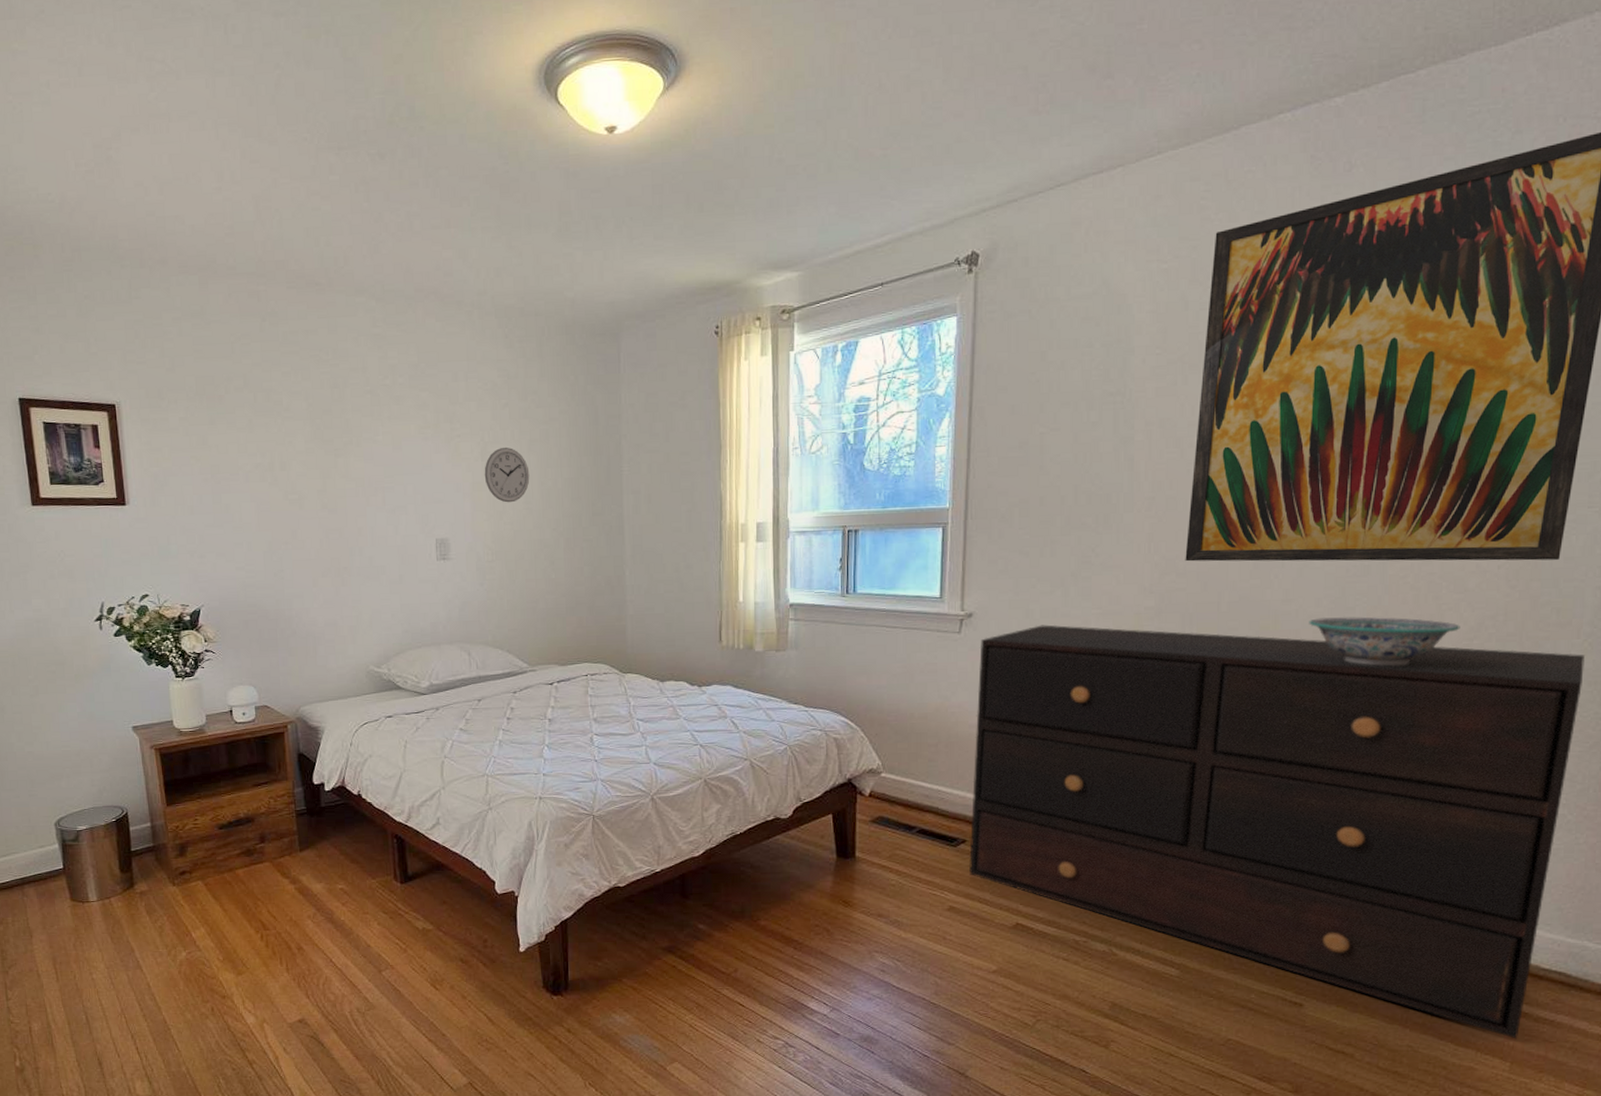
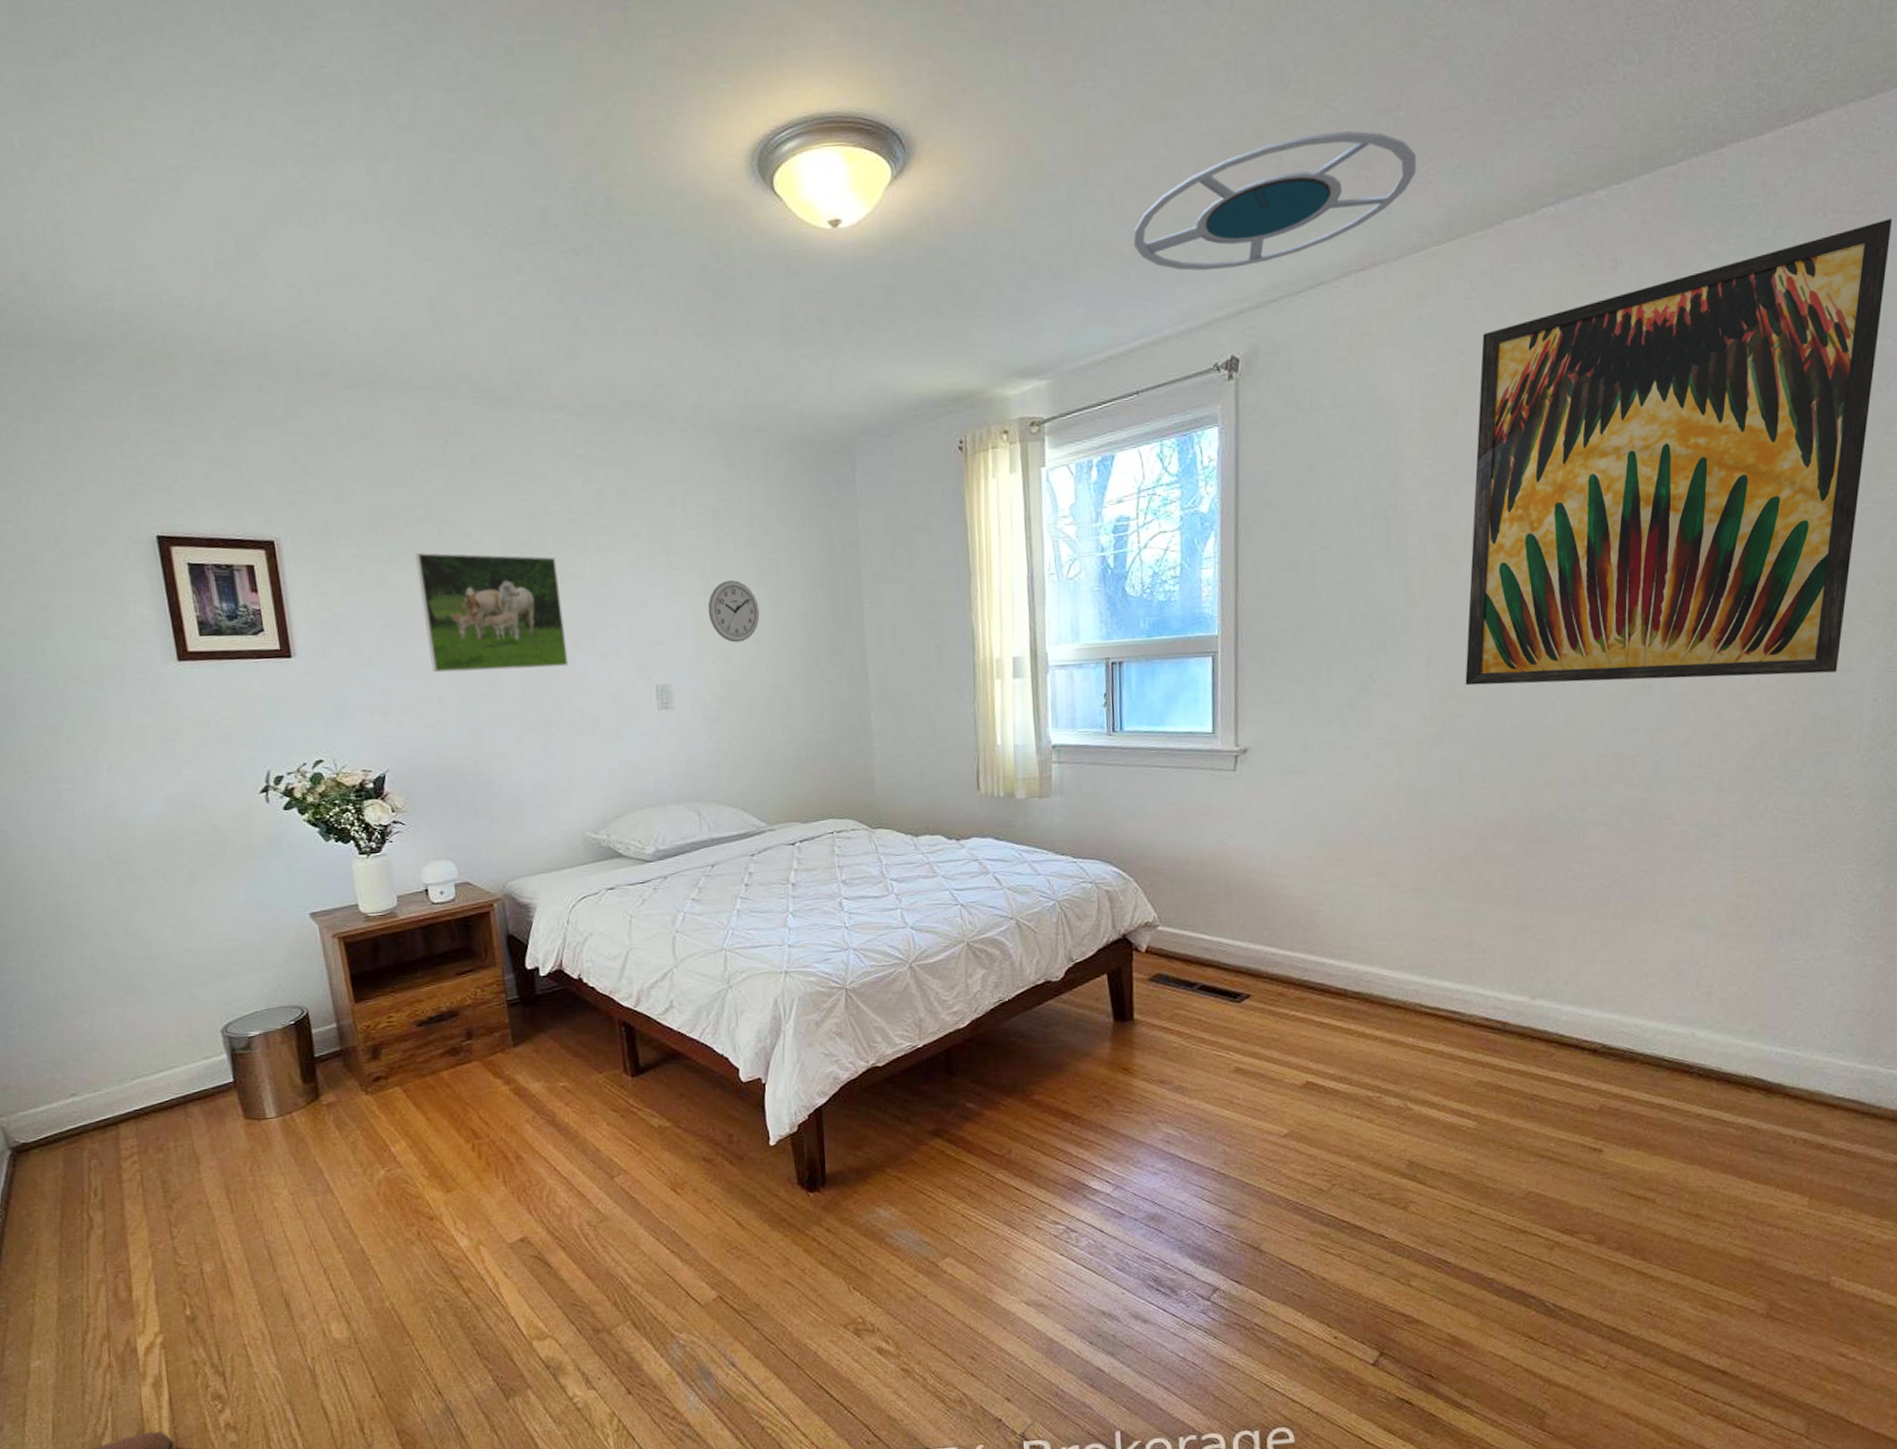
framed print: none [233,417,361,522] -> present [415,553,569,673]
ceiling lamp: none [885,43,1157,173] -> present [1134,131,1416,271]
dresser: present [969,624,1585,1039] -> none [1254,758,1865,1173]
decorative bowl: present [1309,616,1460,667] -> none [1593,737,1743,790]

